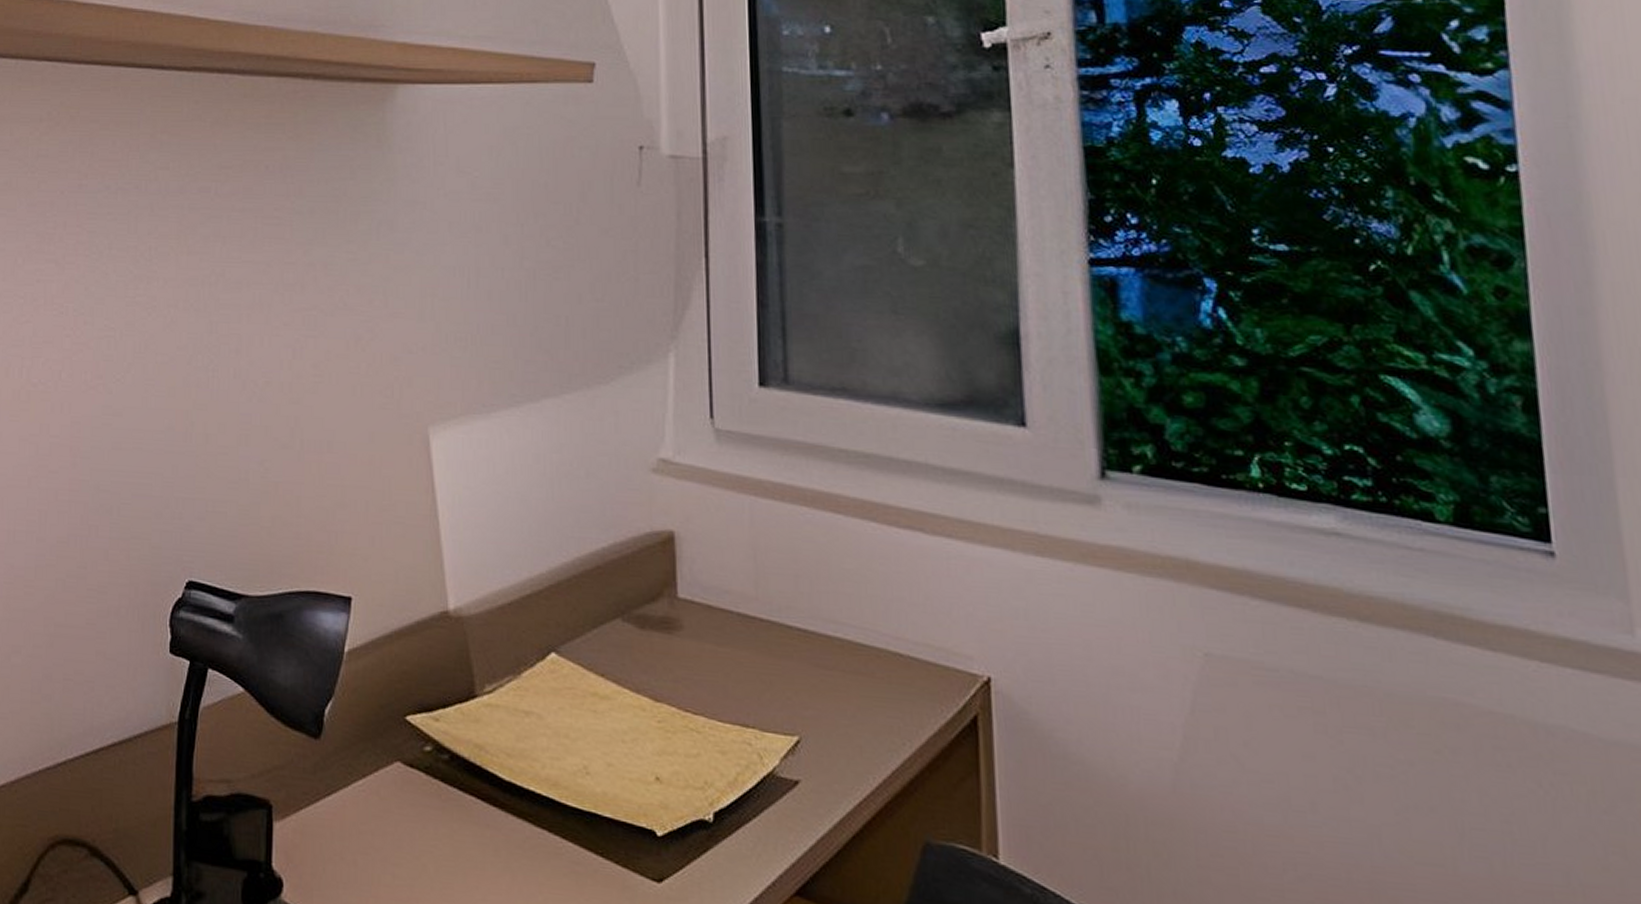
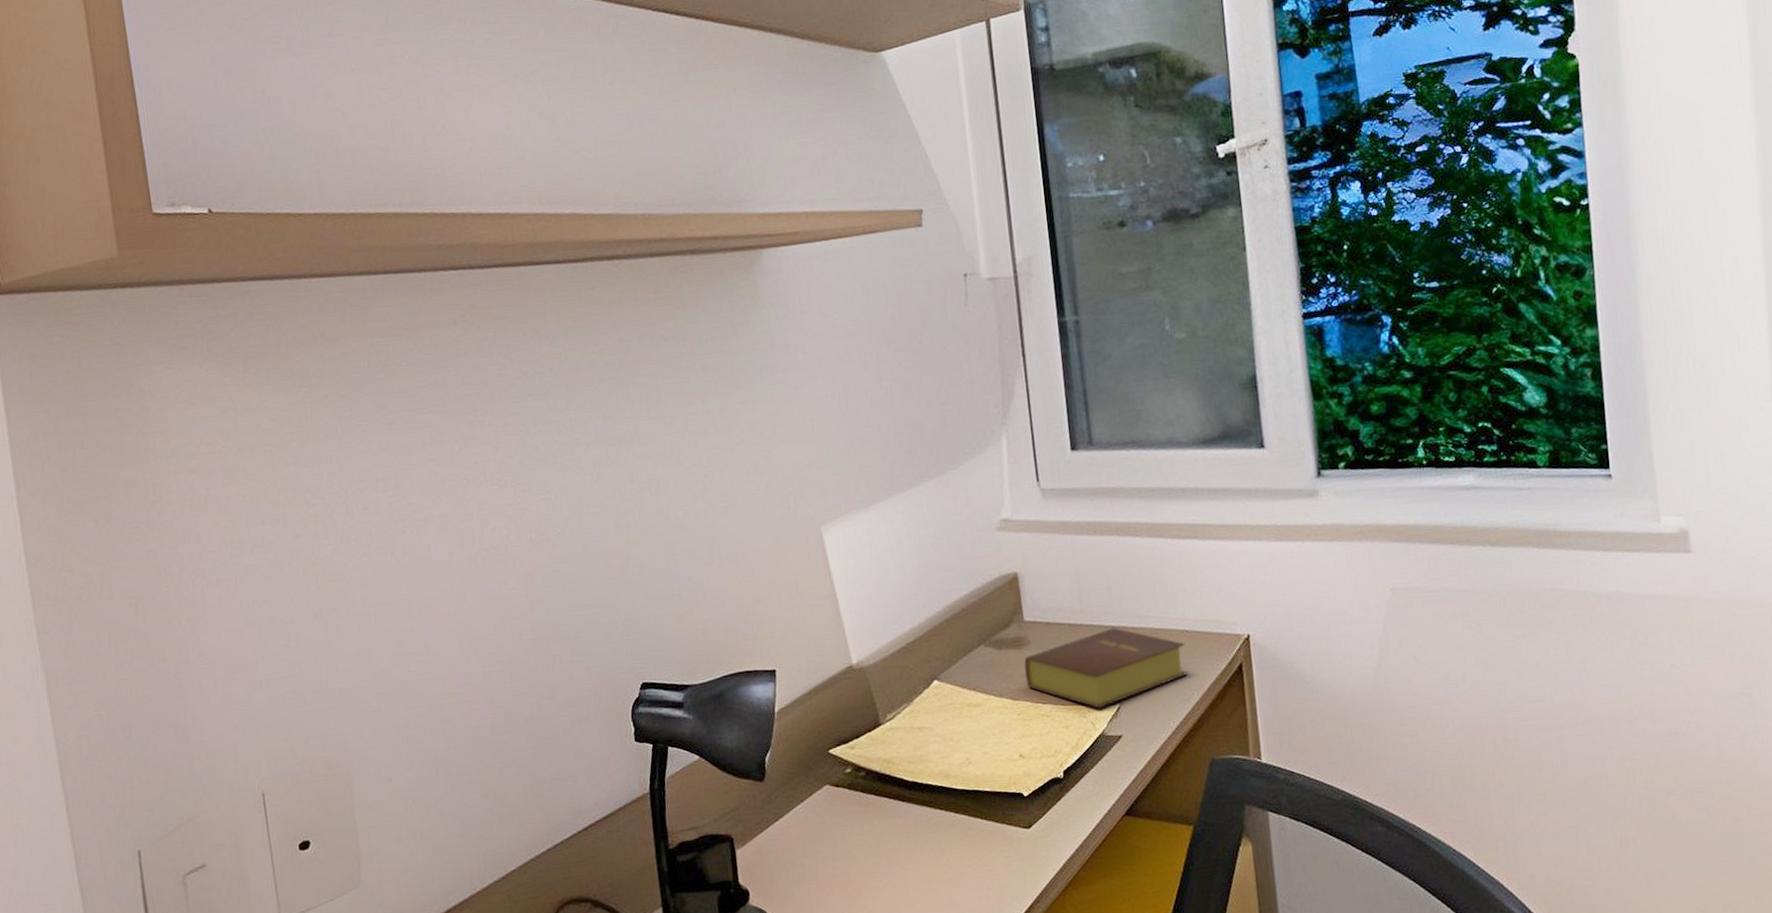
bible: none [671,630,898,737] -> present [1023,627,1188,709]

